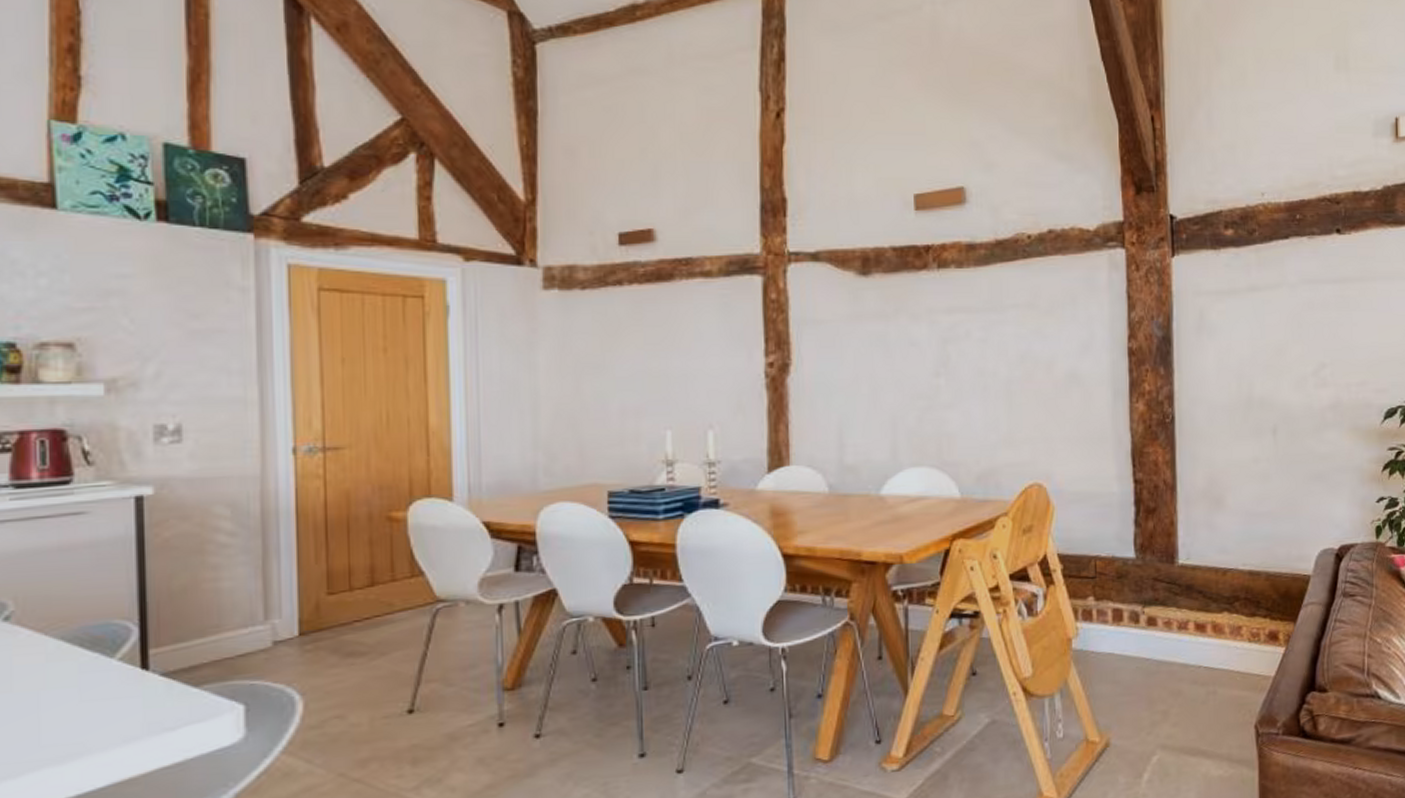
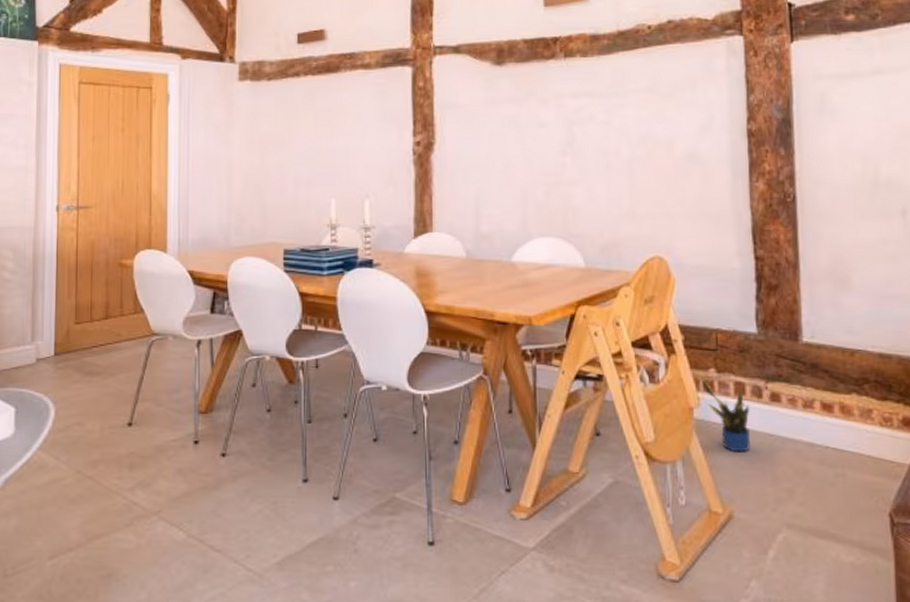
potted plant: none [1079,607,1127,680] -> present [700,378,750,452]

